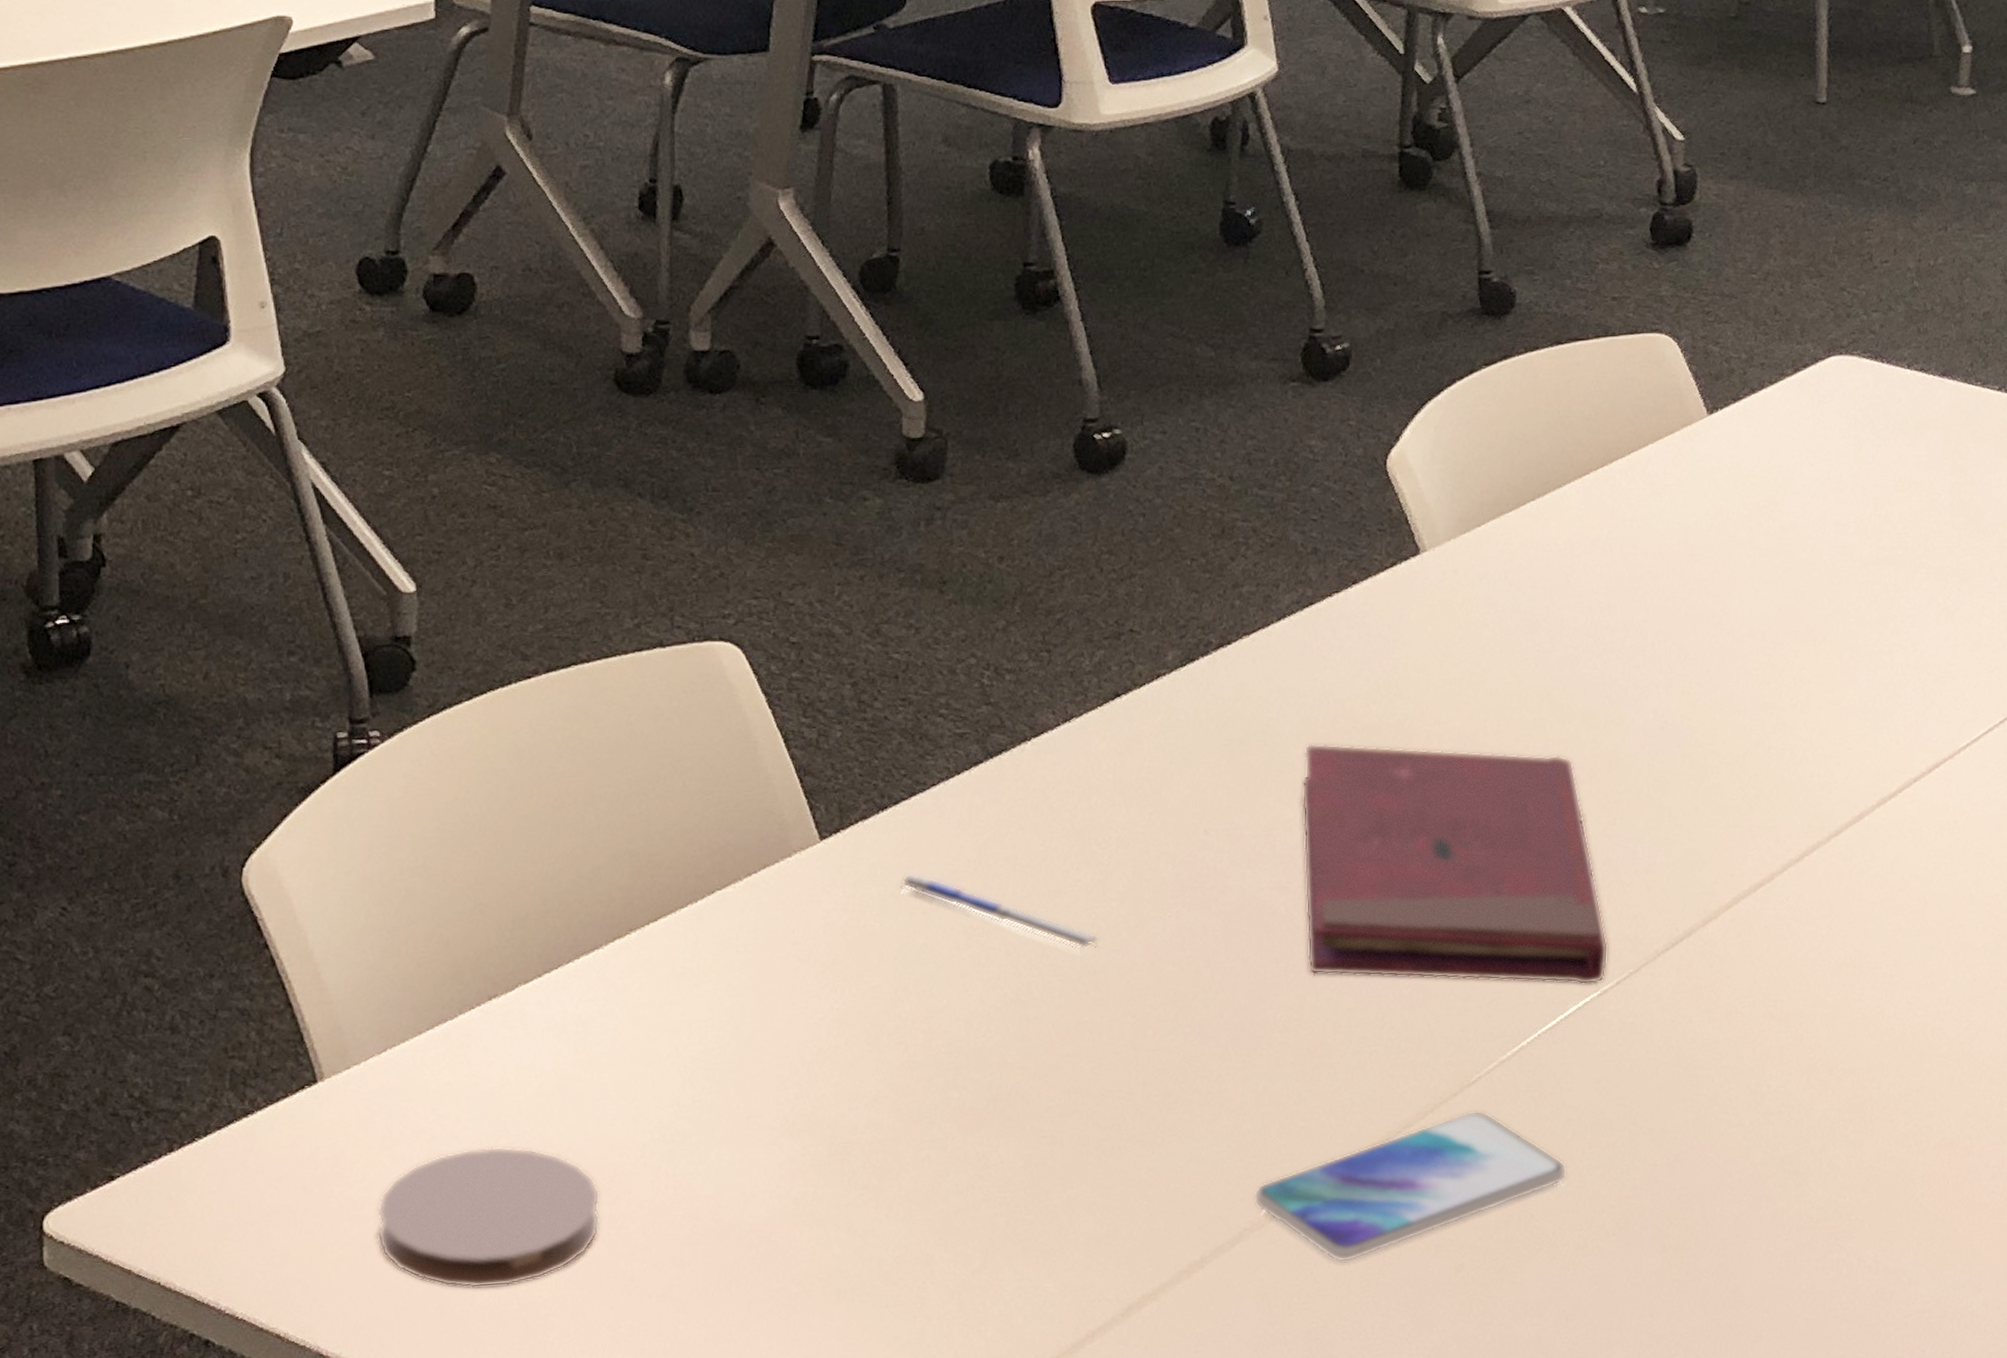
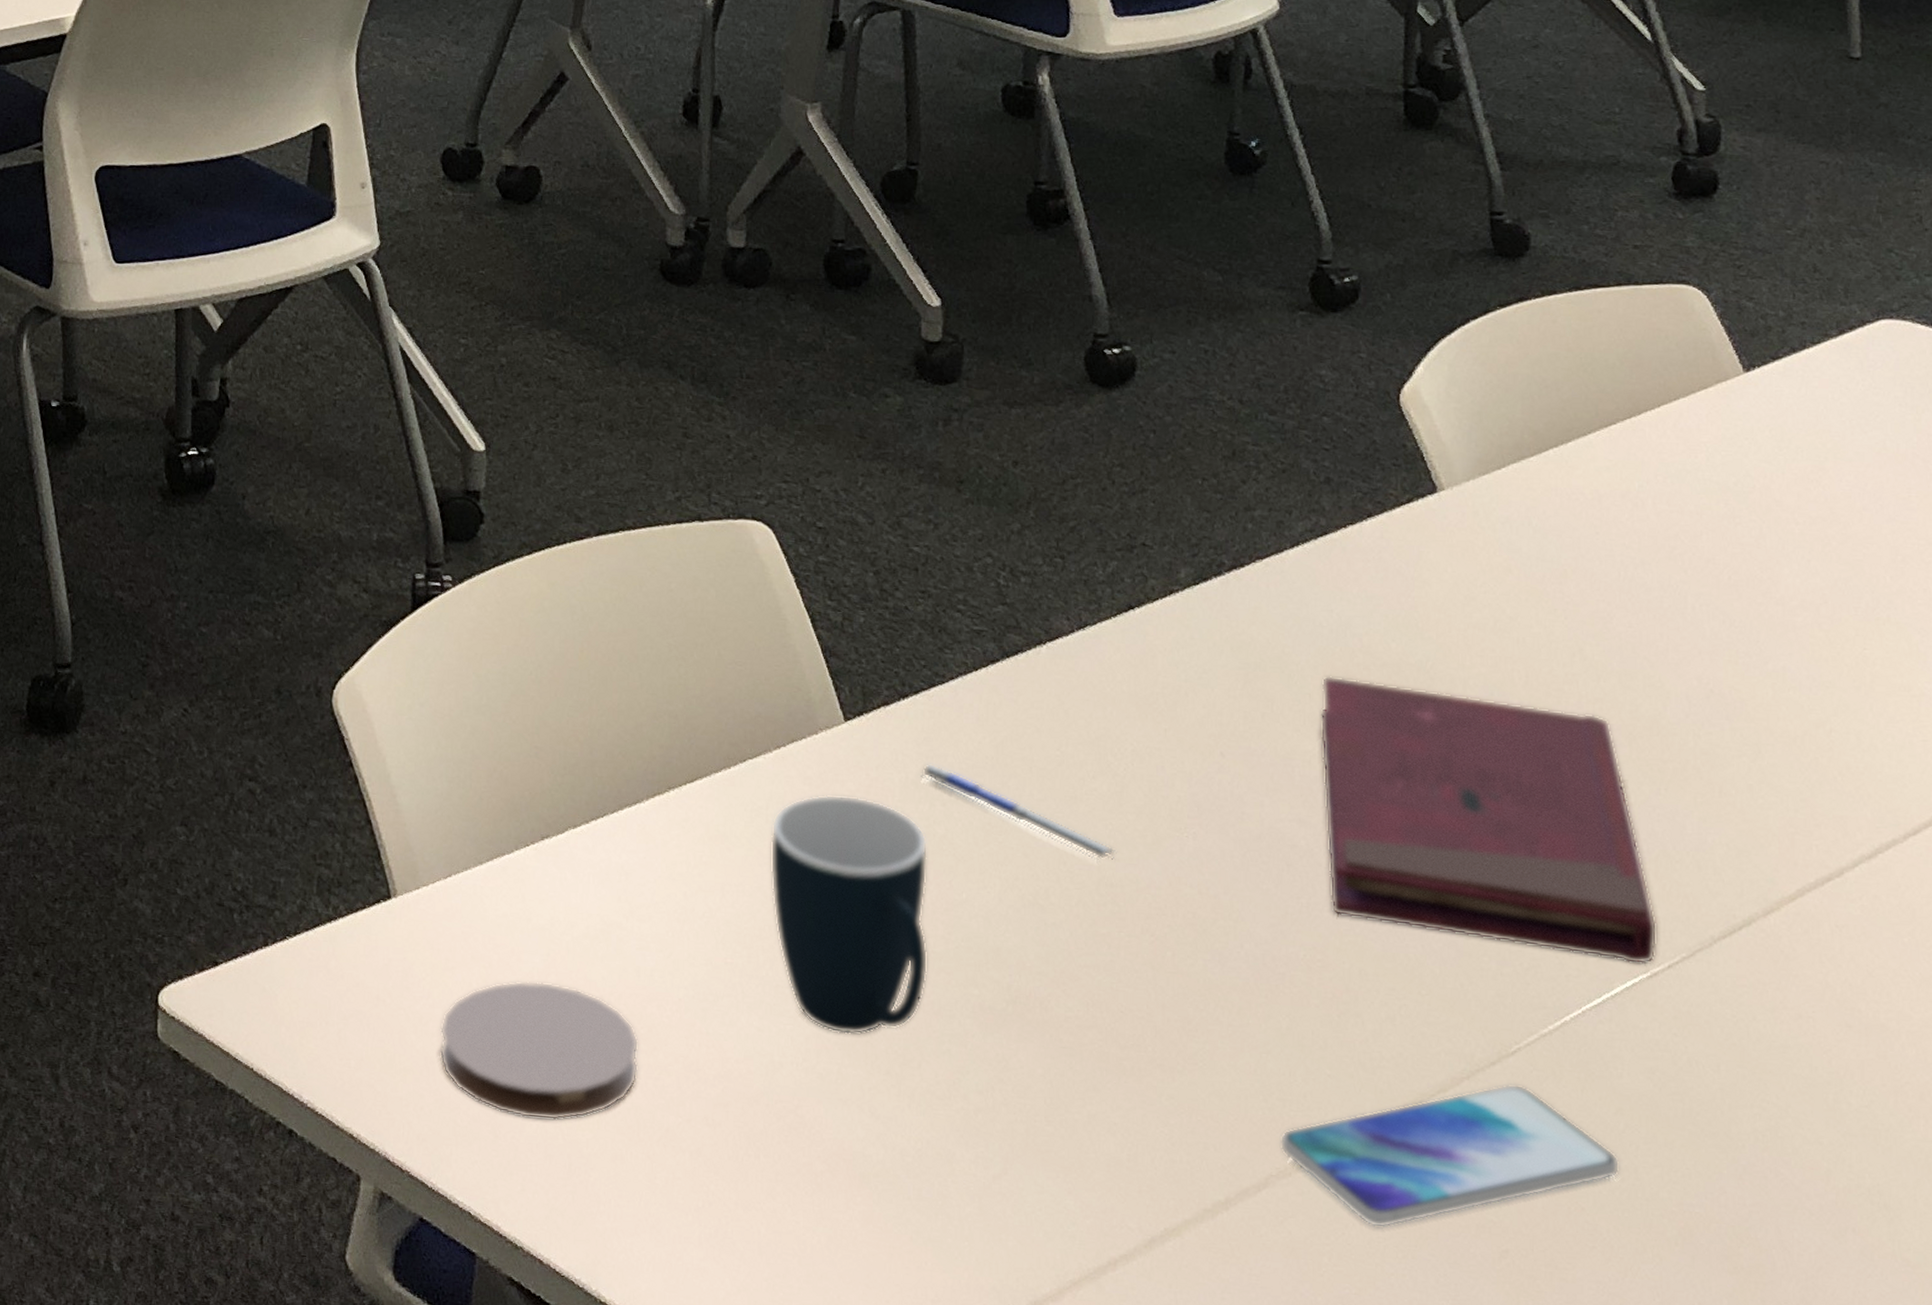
mug: none [741,915,907,1155] -> present [770,794,928,1035]

